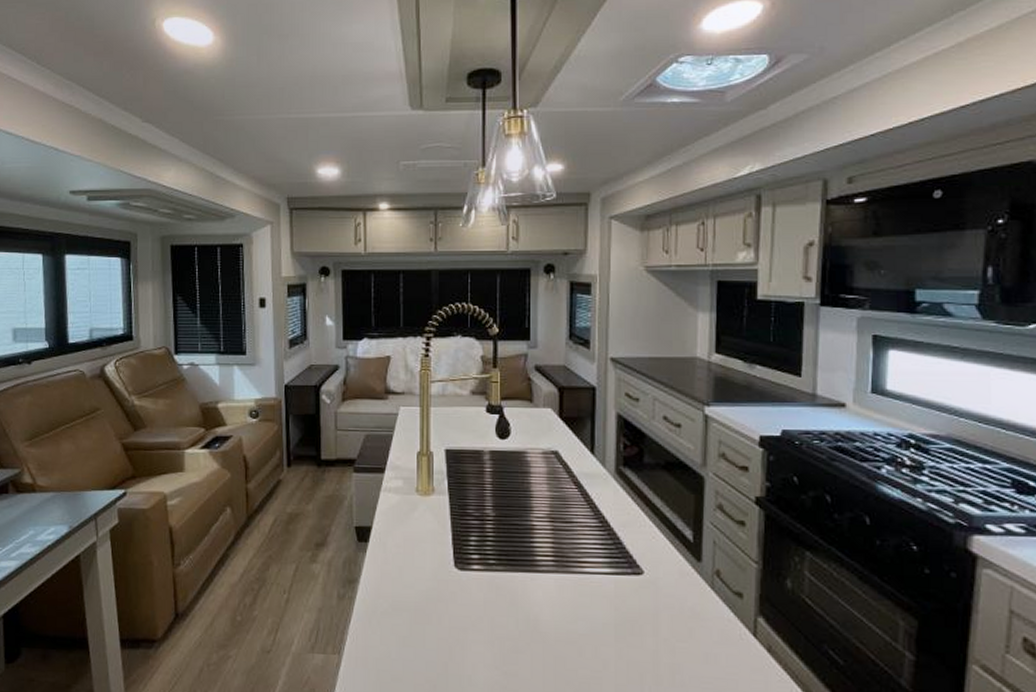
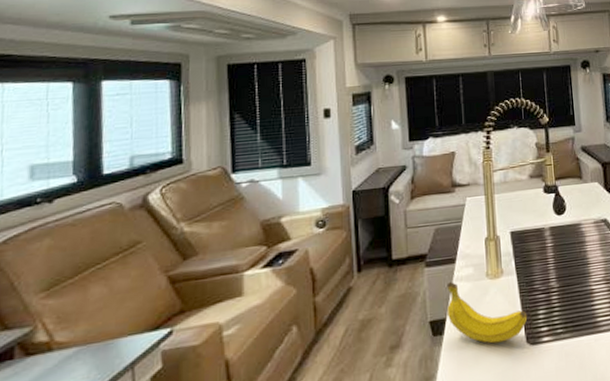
fruit: none [374,491,458,561] -> present [446,282,528,344]

